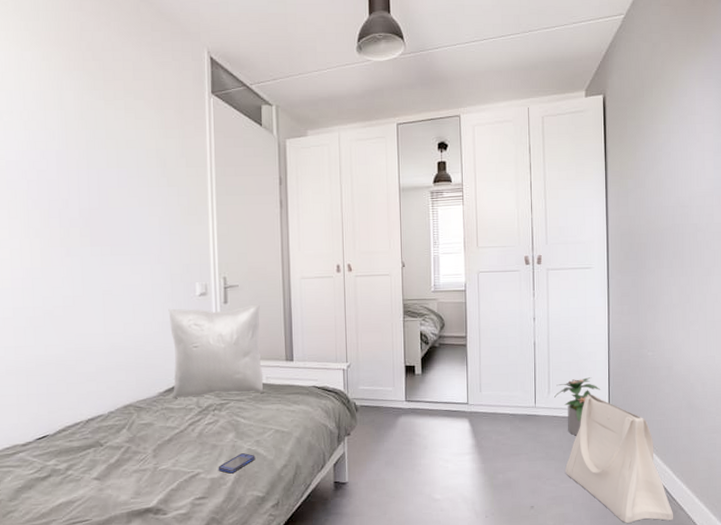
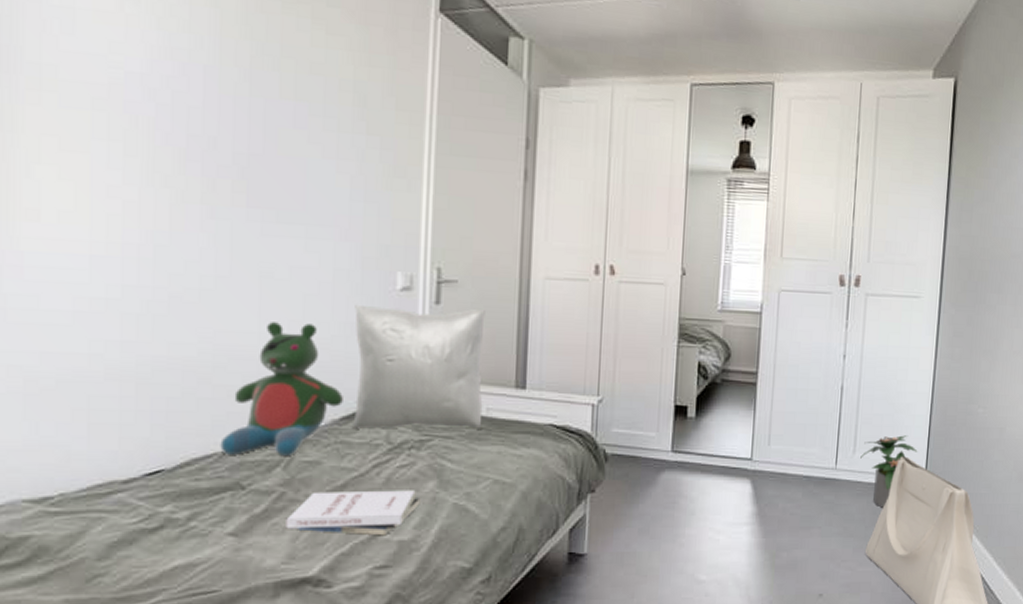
stuffed animal: none [84,325,165,422] -> present [220,322,343,455]
books: none [132,440,224,475] -> present [286,490,421,536]
mobile phone: present [218,453,256,474] -> none [409,509,464,536]

